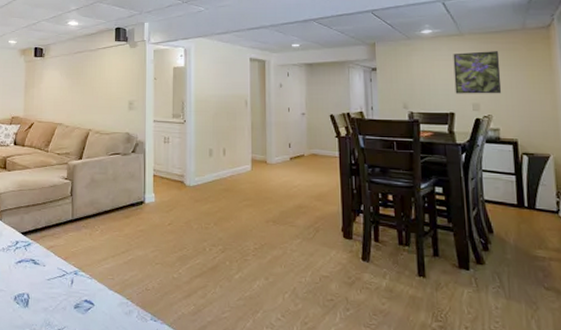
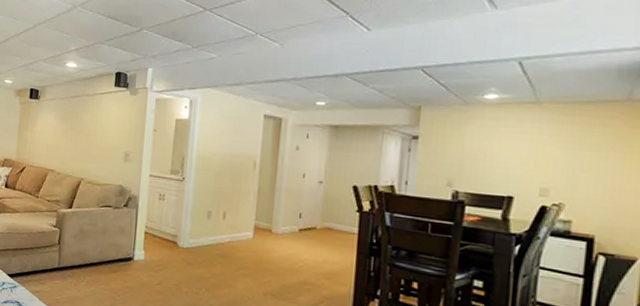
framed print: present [453,51,502,94] -> none [518,125,588,179]

